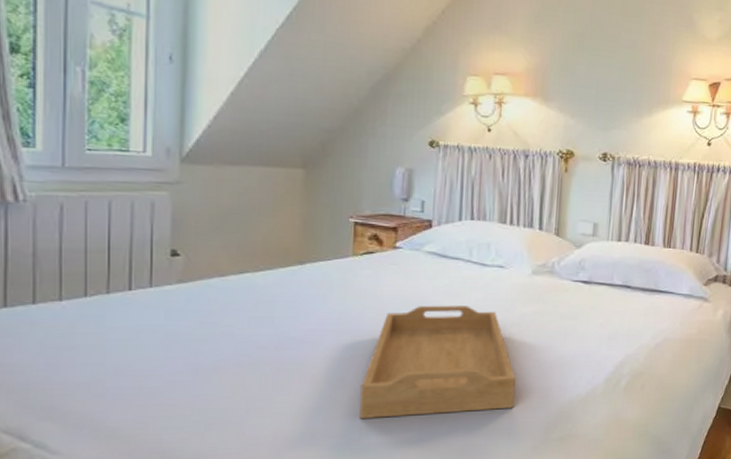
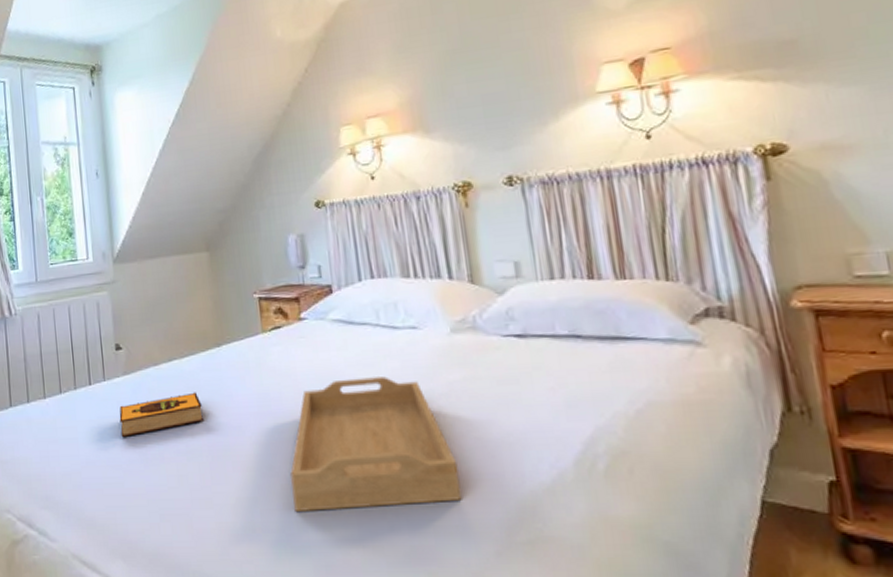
hardback book: none [166,306,273,346] -> present [119,392,203,437]

